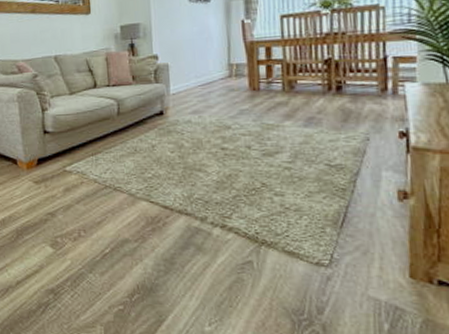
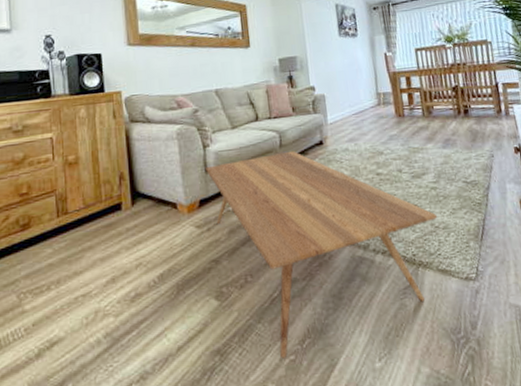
coffee table: none [43,119,288,307] -> present [205,150,437,359]

